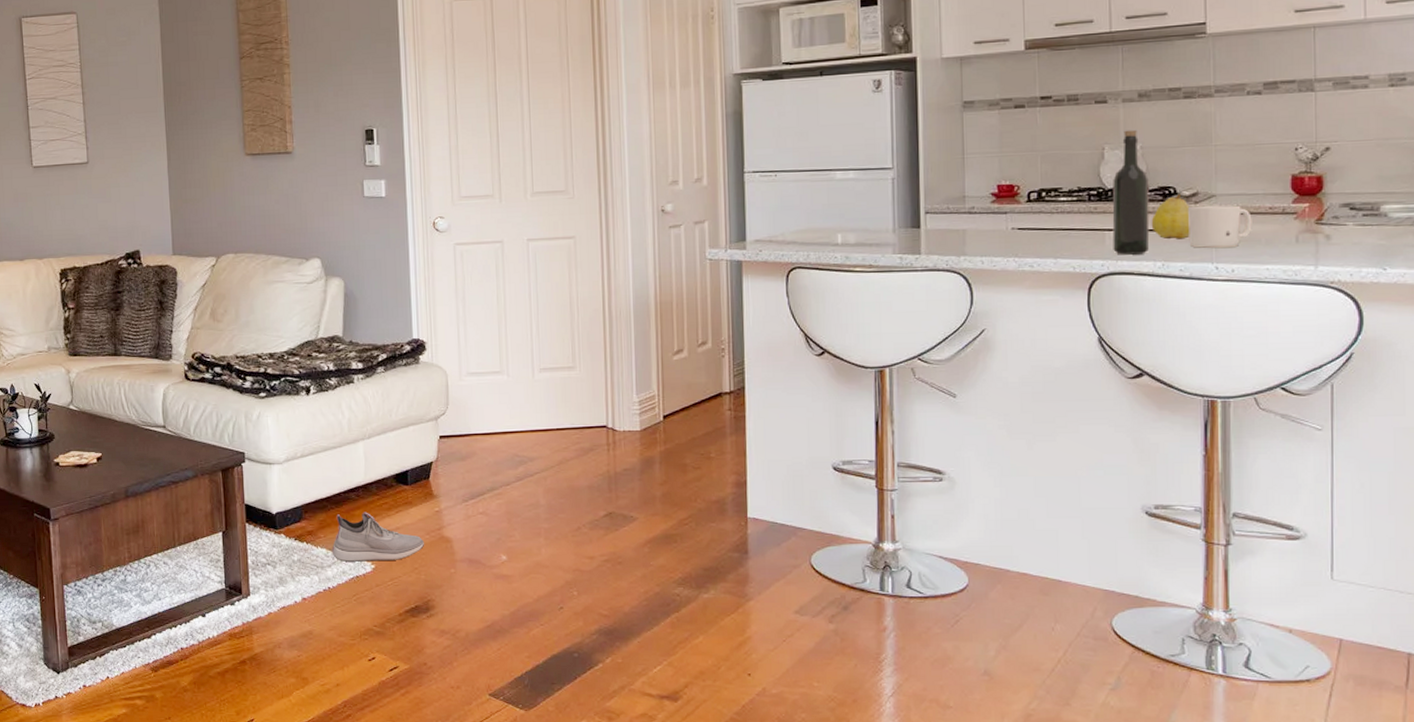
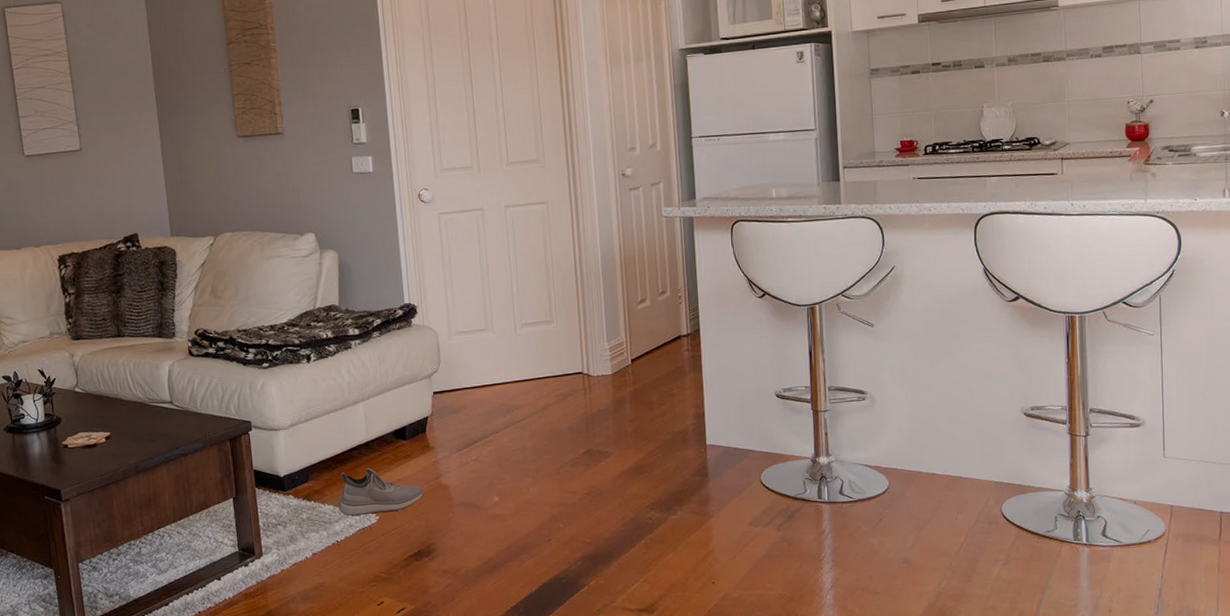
wine bottle: present [1112,129,1150,255] -> none [991,89,1021,197]
fruit: present [1151,193,1190,240] -> none [1021,142,1051,183]
mug: present [1188,205,1252,249] -> none [1049,151,1098,189]

